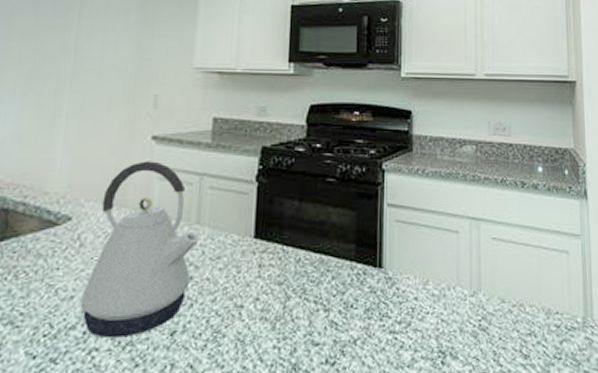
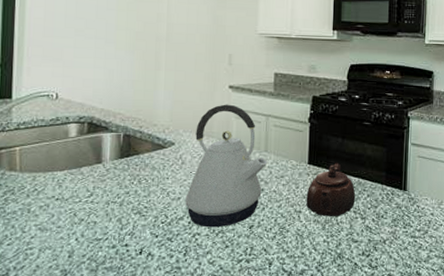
teapot: none [250,234,317,311] -> present [306,162,356,216]

